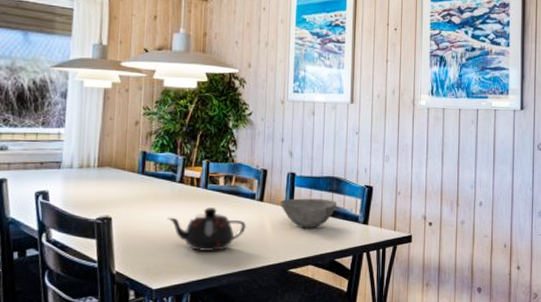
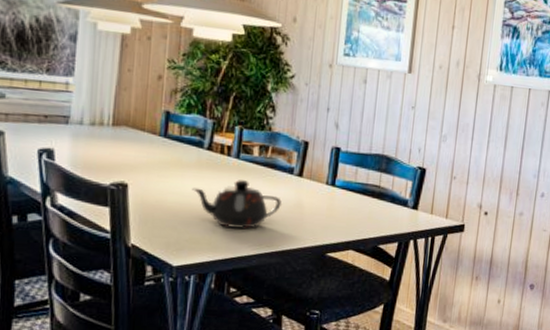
bowl: present [280,198,338,228] -> none [321,175,386,210]

